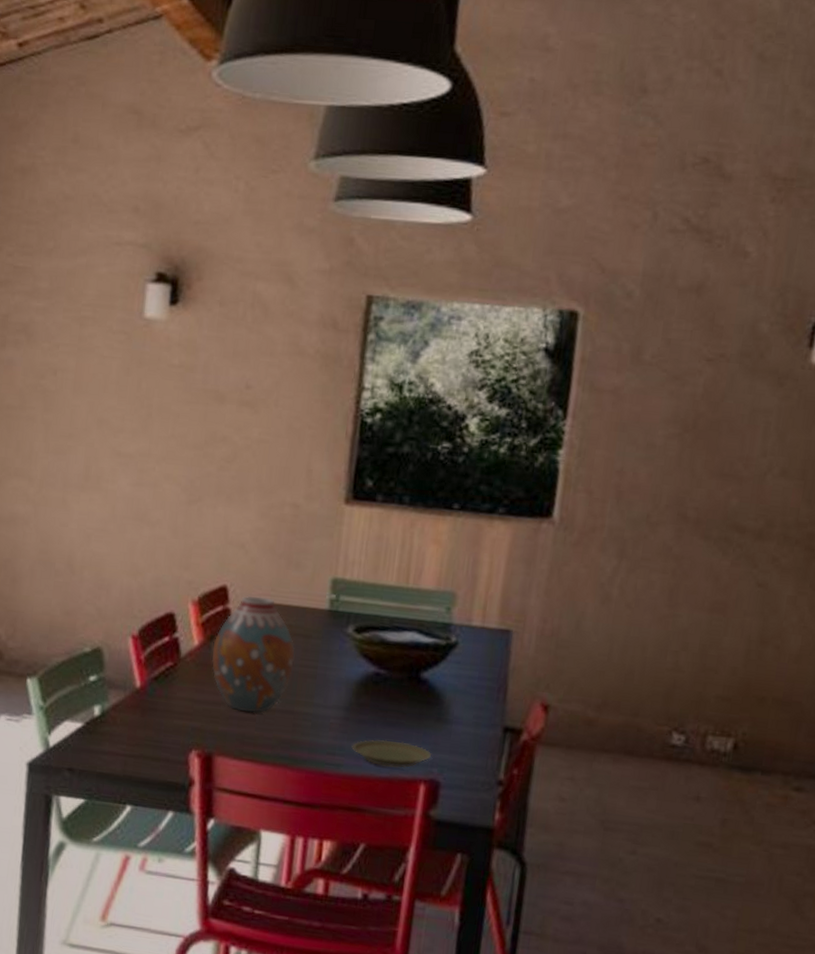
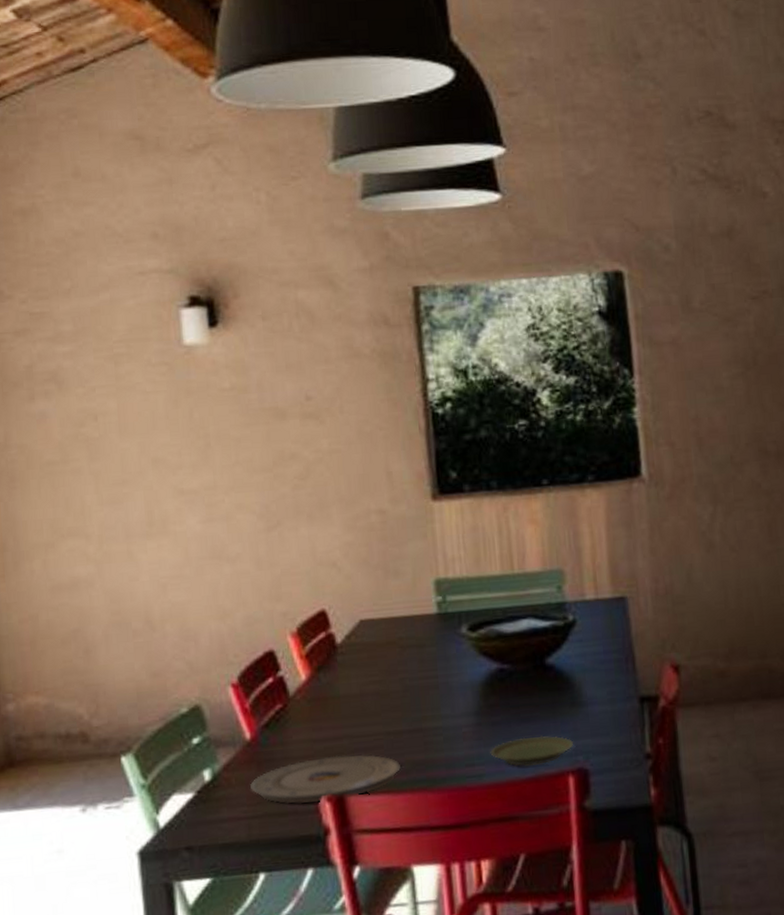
plate: none [132,716,268,758] -> present [250,754,401,804]
vase: present [211,595,296,713] -> none [322,613,413,742]

